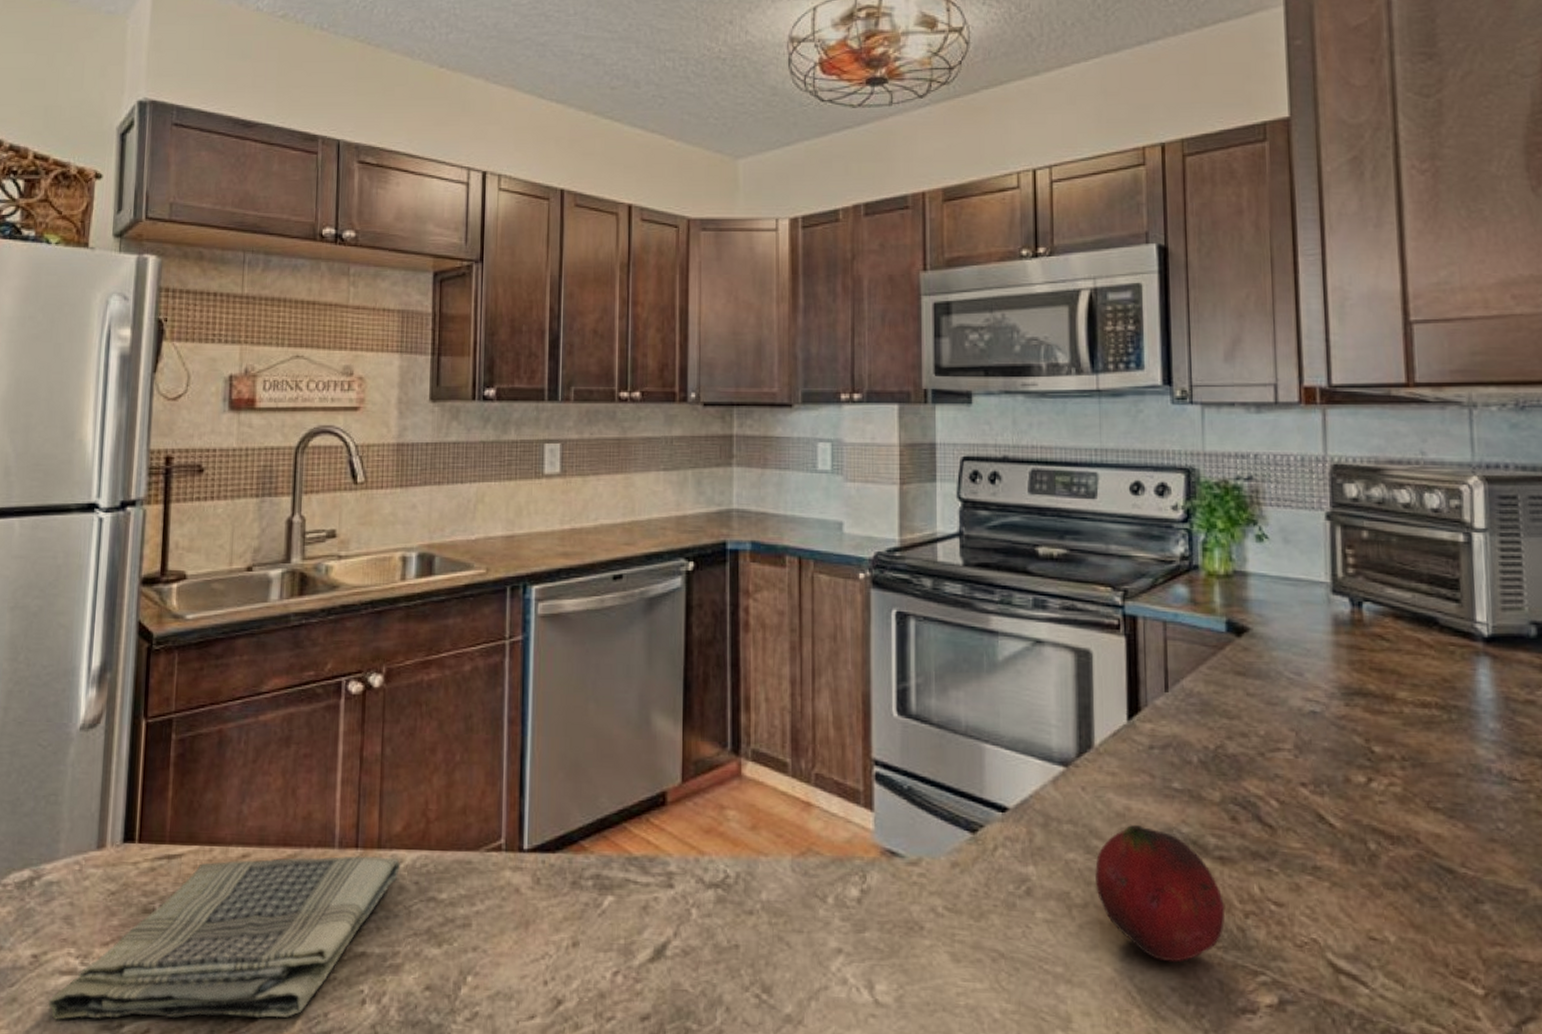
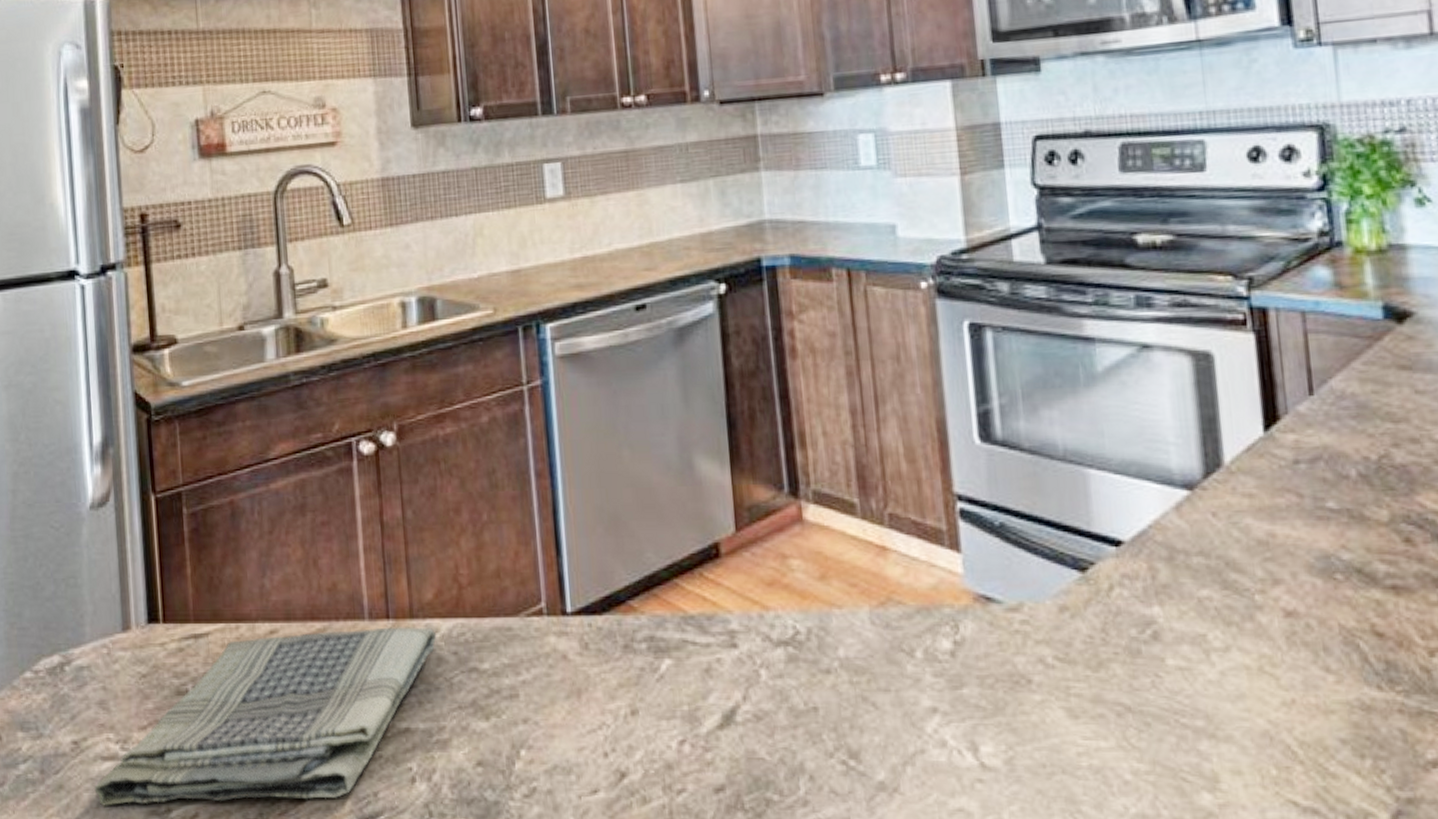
fruit: present [1095,825,1225,963] -> none [1235,554,1404,711]

